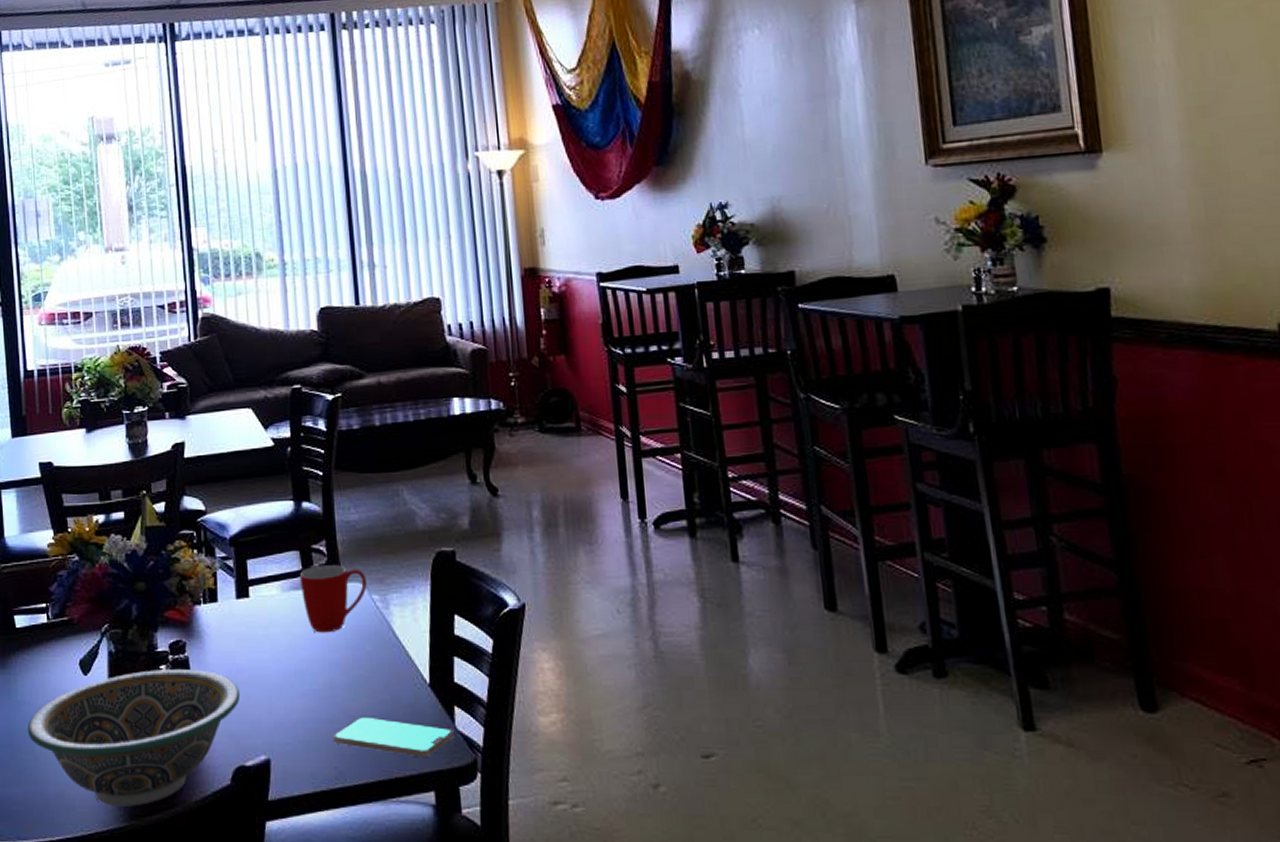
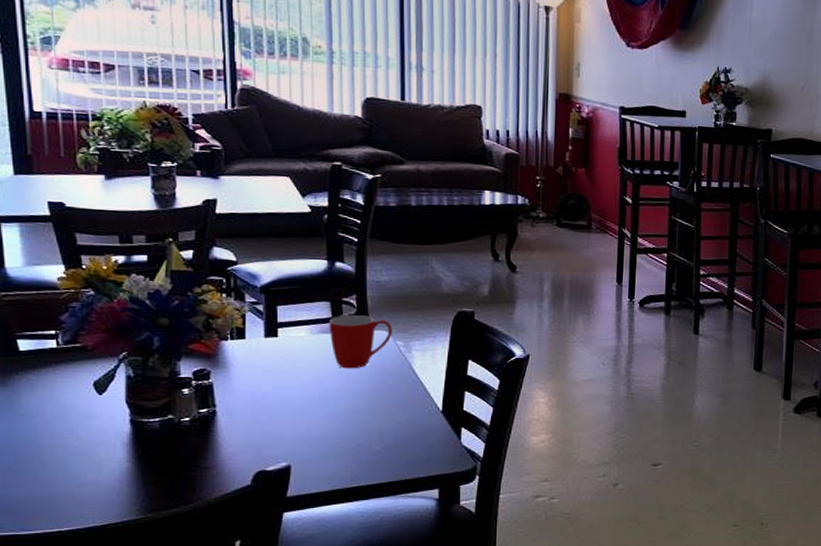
bowl: present [27,670,241,807] -> none [33,392,265,503]
smartphone: present [332,716,453,758] -> none [351,434,459,465]

